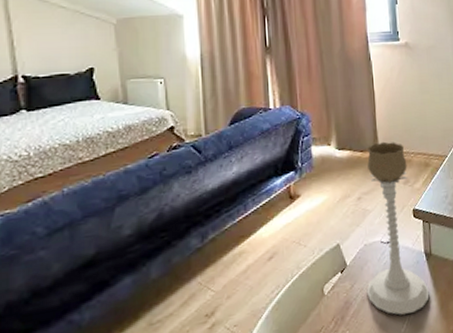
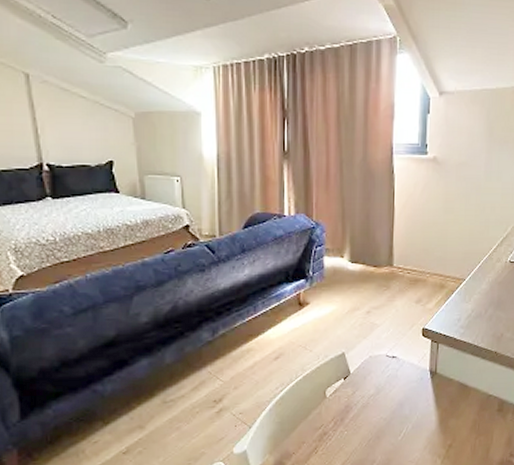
candle holder: present [366,141,429,315] -> none [367,259,430,424]

